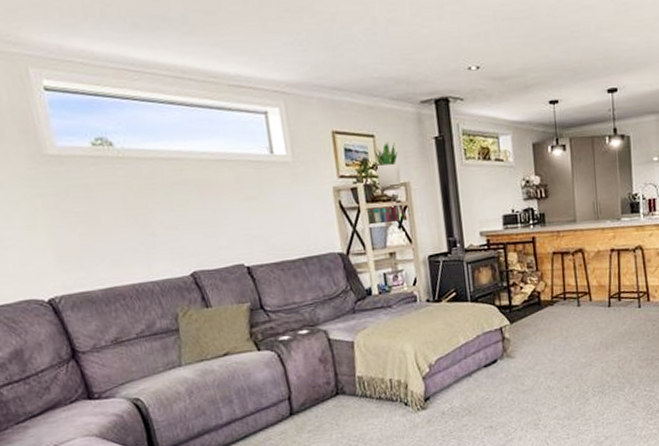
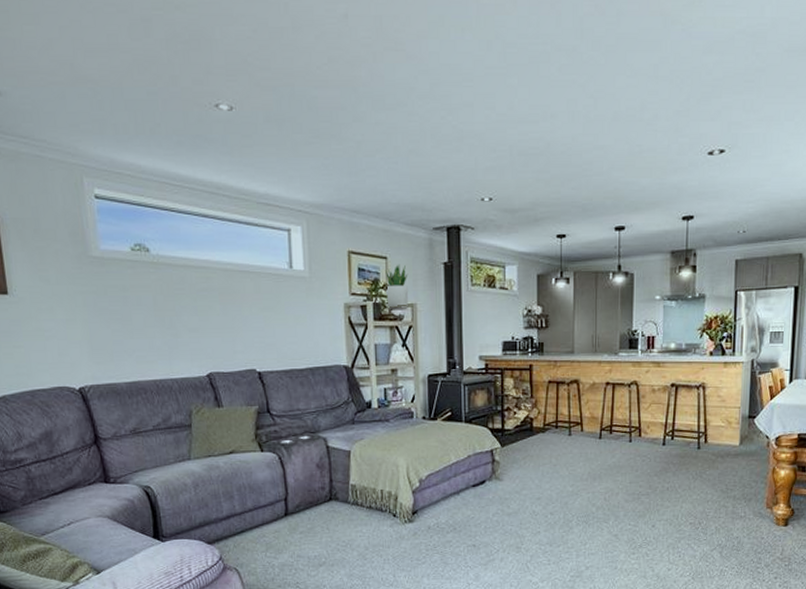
books: present [364,197,408,225] -> none [371,317,412,342]

